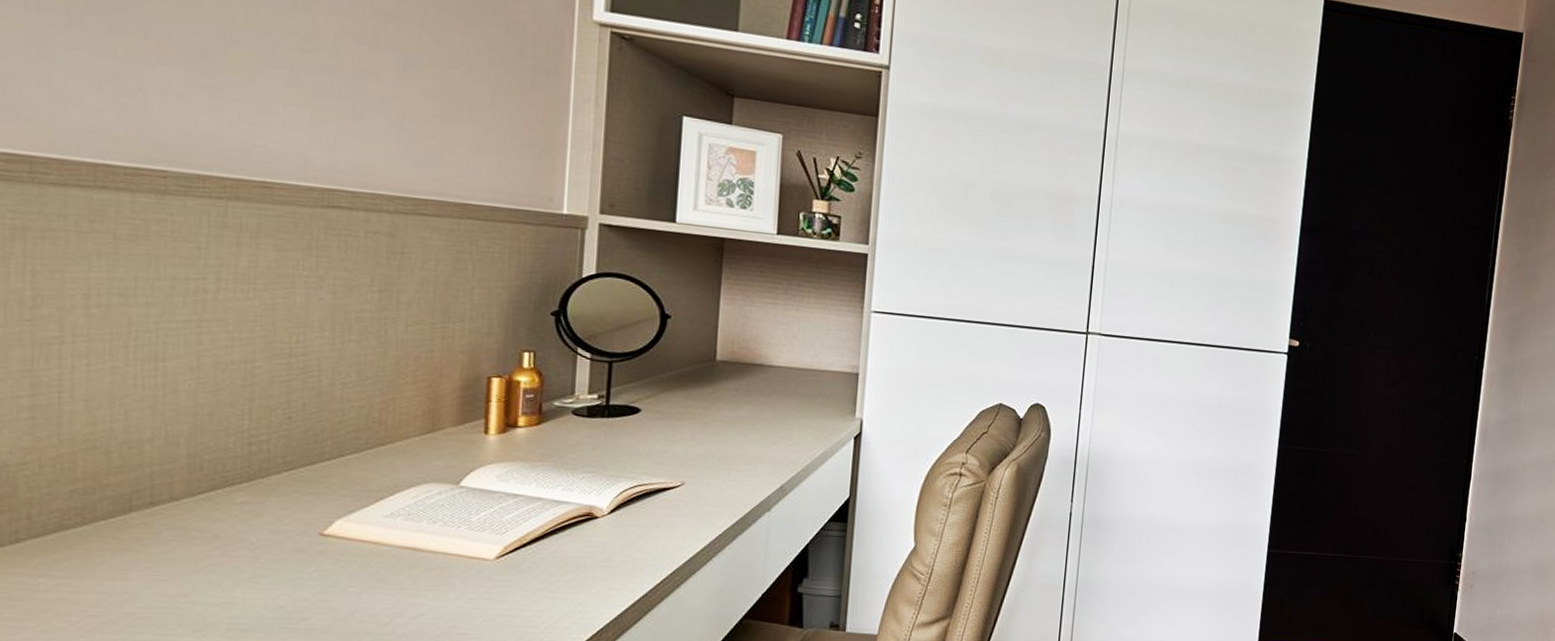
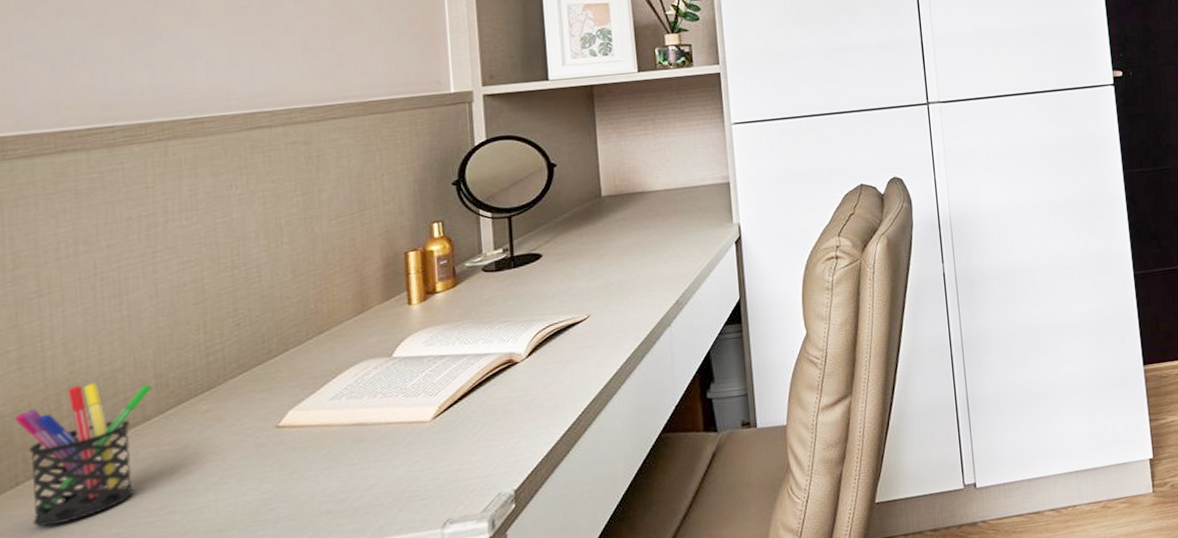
pen holder: none [21,448,185,592] -> present [14,383,153,527]

